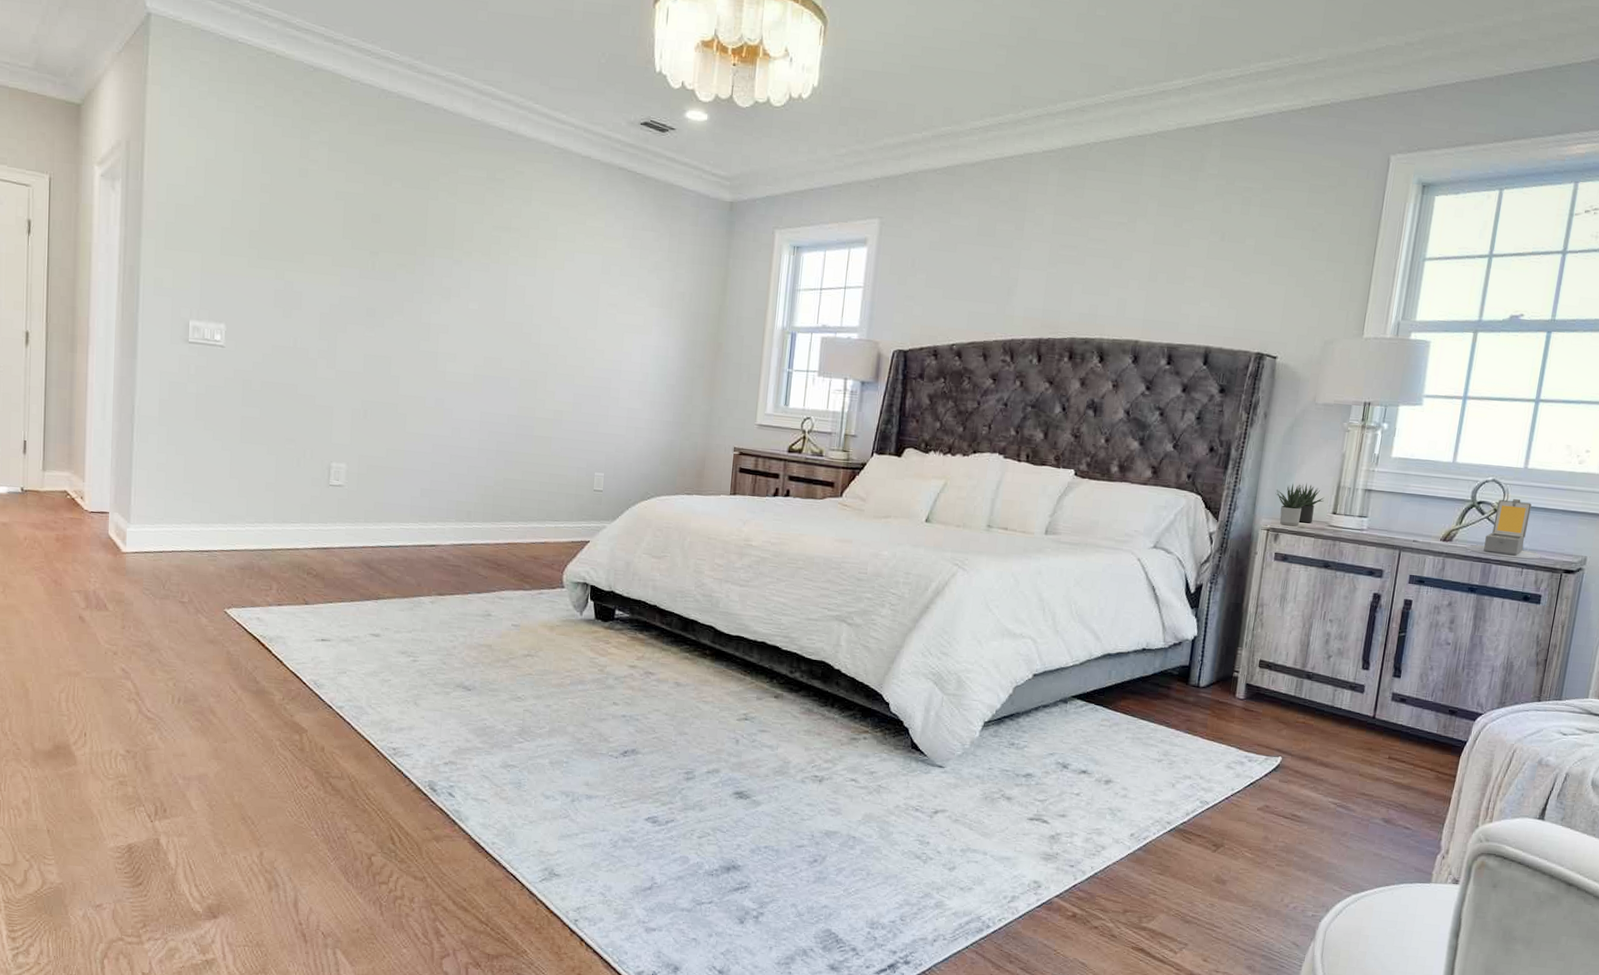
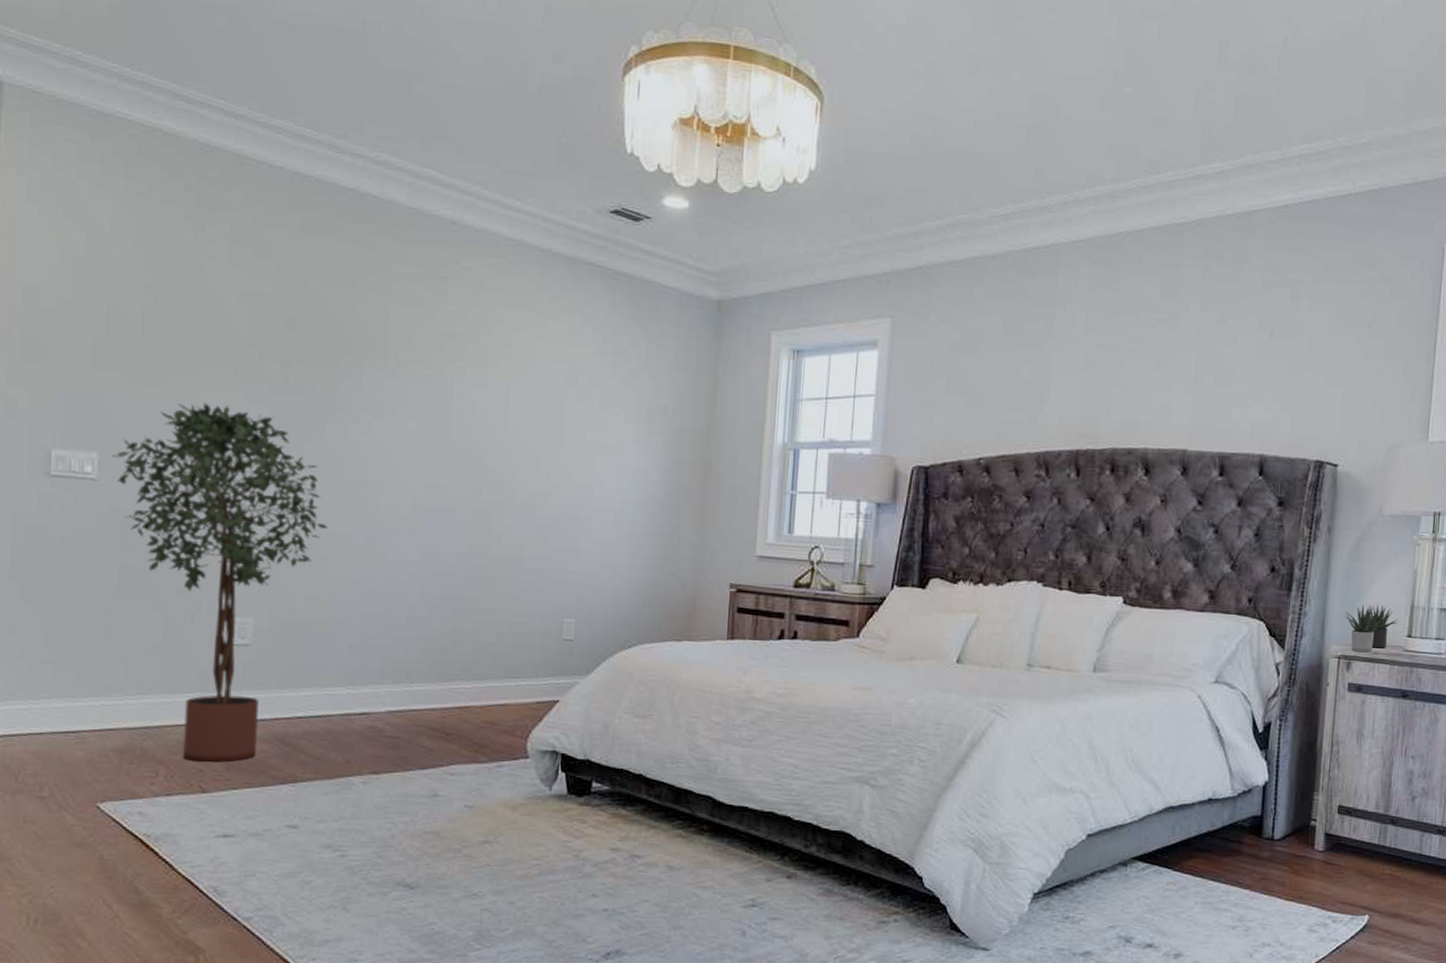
potted tree: none [236,284,406,581] -> present [112,402,328,763]

